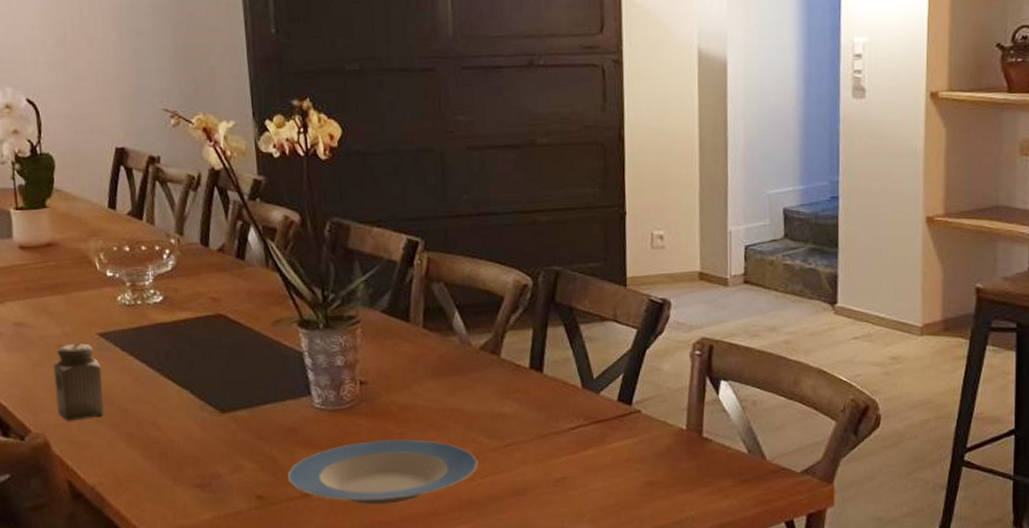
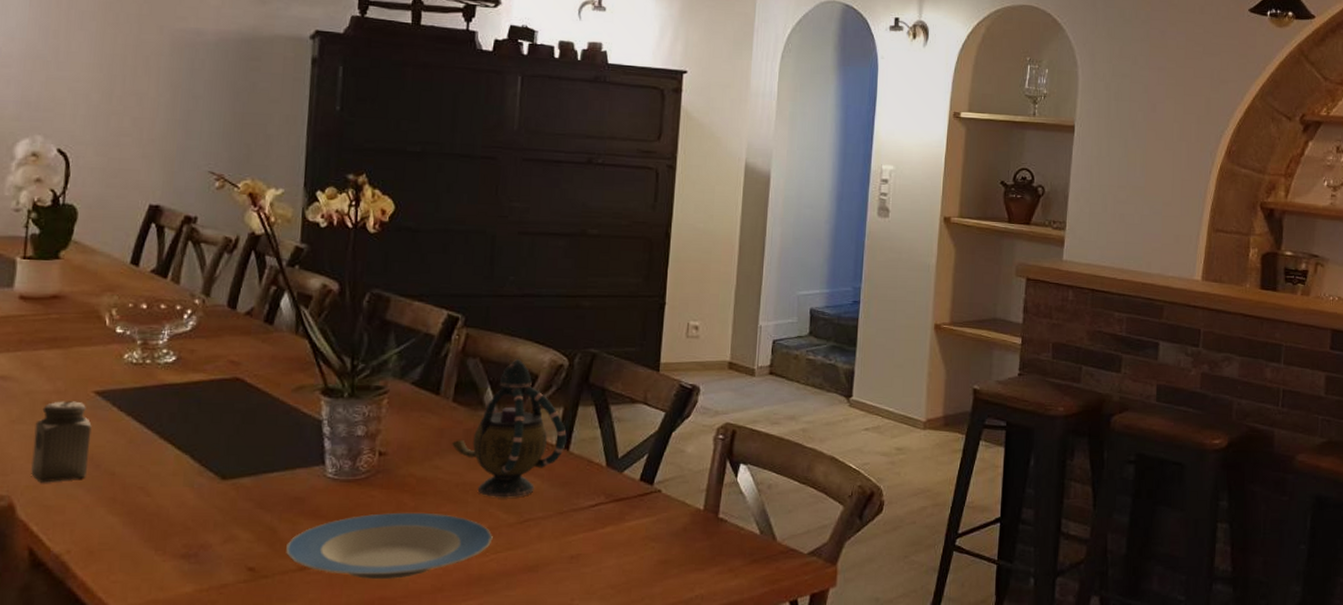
teapot: none [427,280,539,423] -> present [451,358,567,498]

